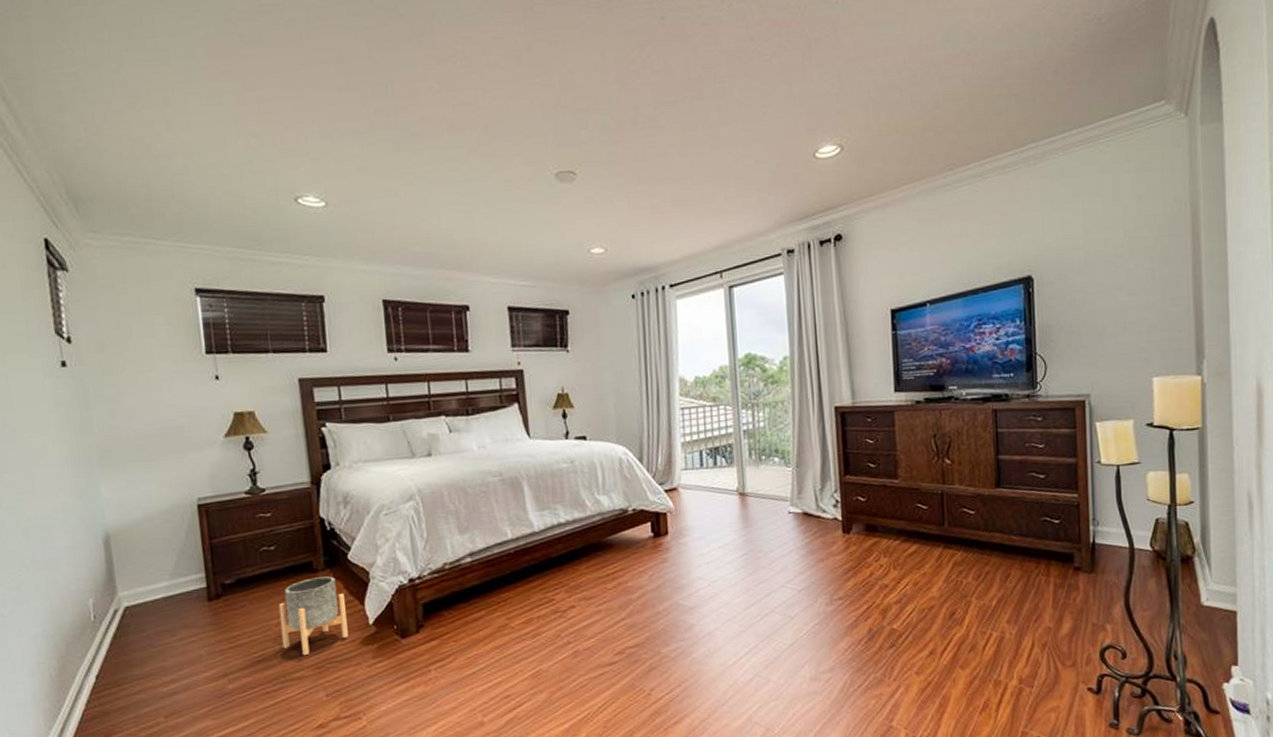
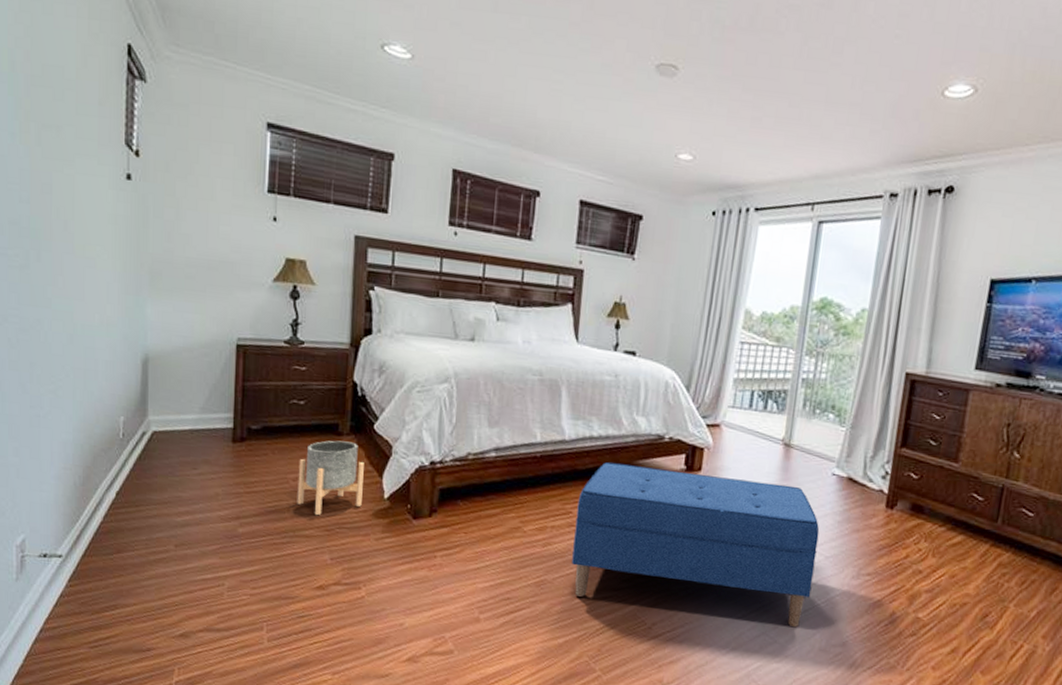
bench: none [558,530,792,679] -> present [572,462,820,628]

